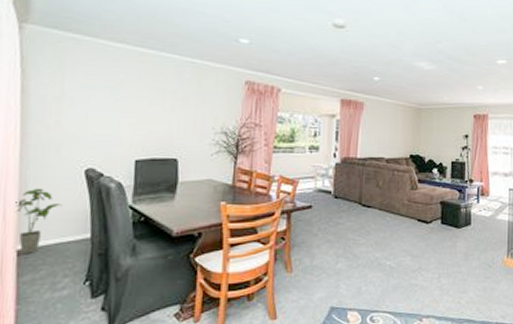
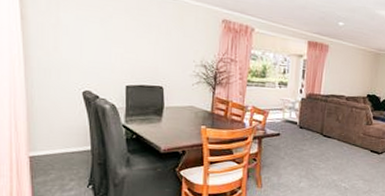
house plant: present [15,188,63,253] -> none [25,105,65,160]

